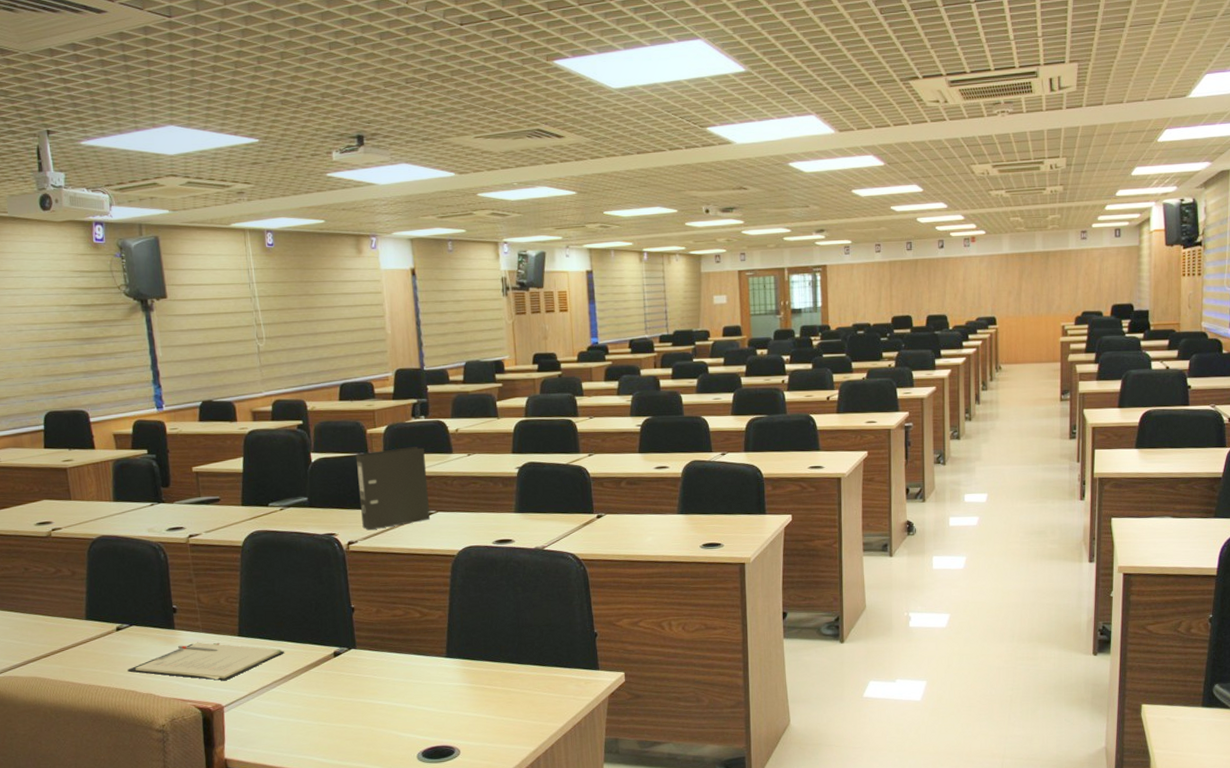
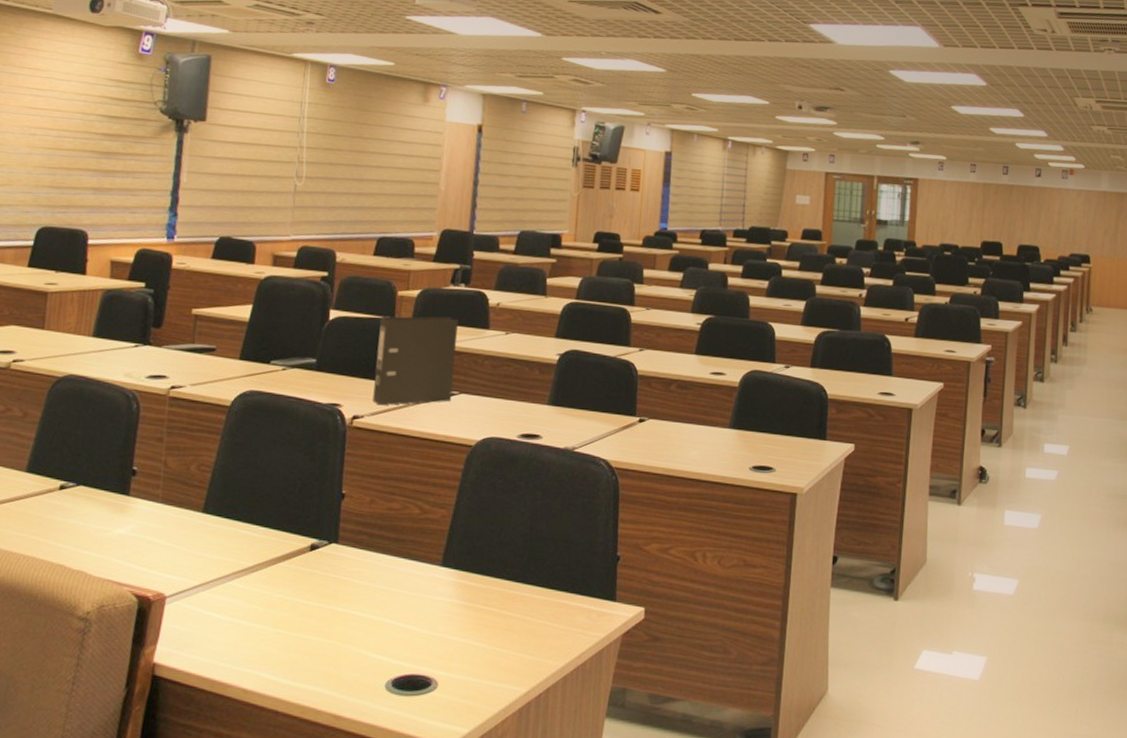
clipboard: present [128,642,285,681] -> none [61,514,254,566]

